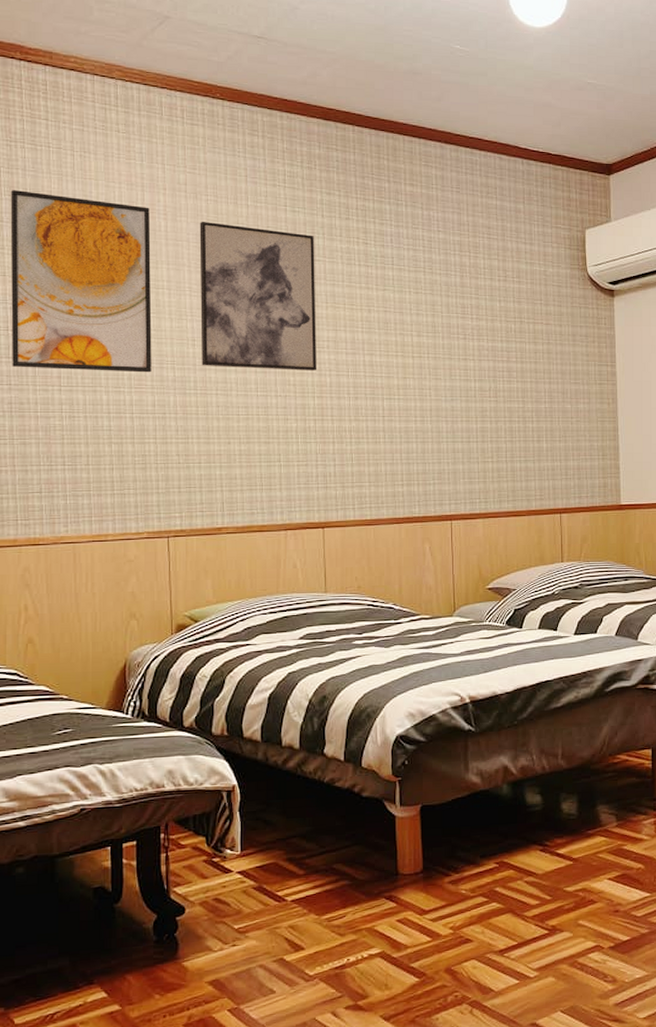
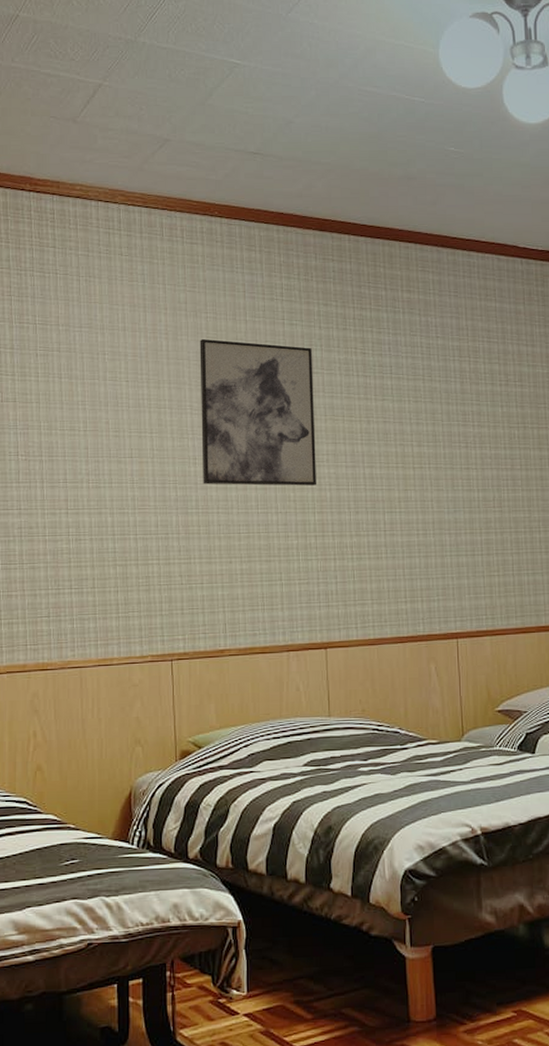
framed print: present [10,190,152,373] -> none [20,317,154,493]

